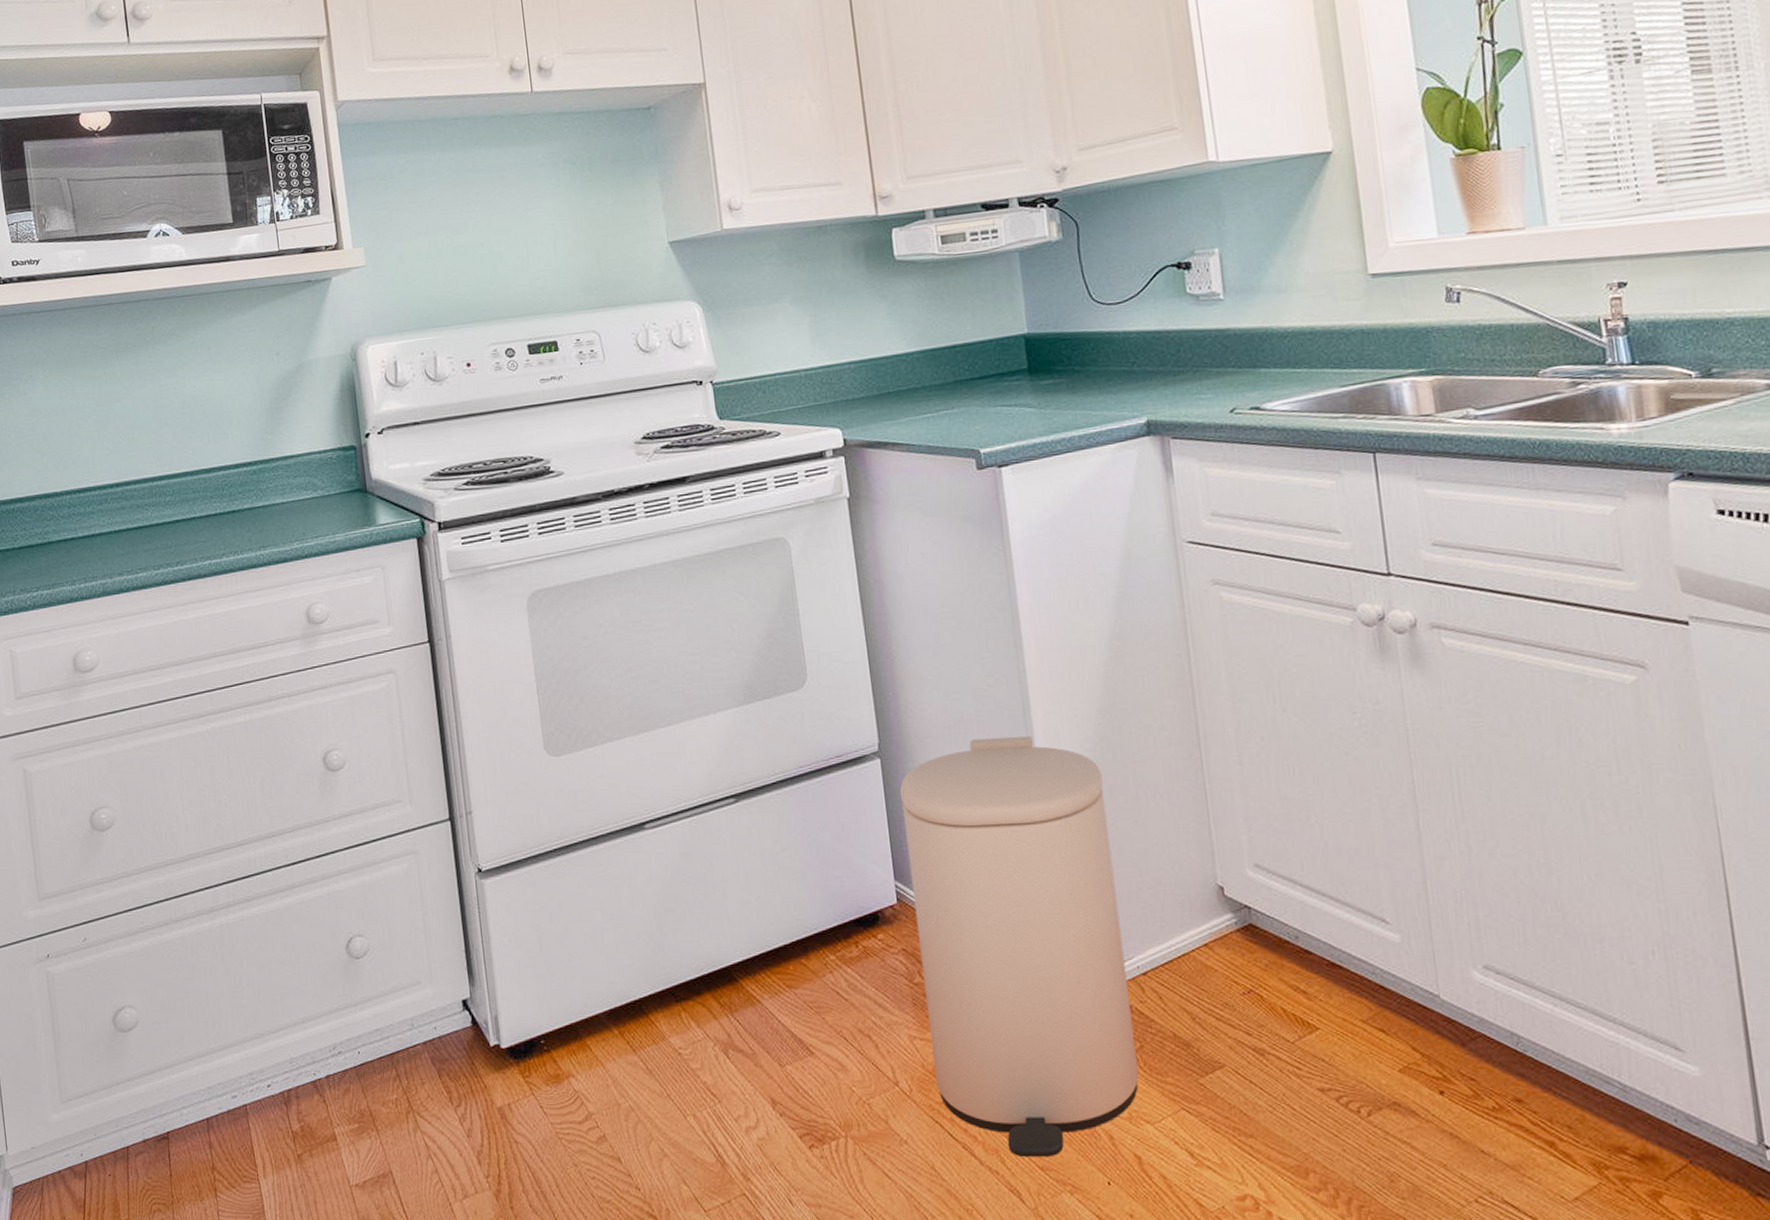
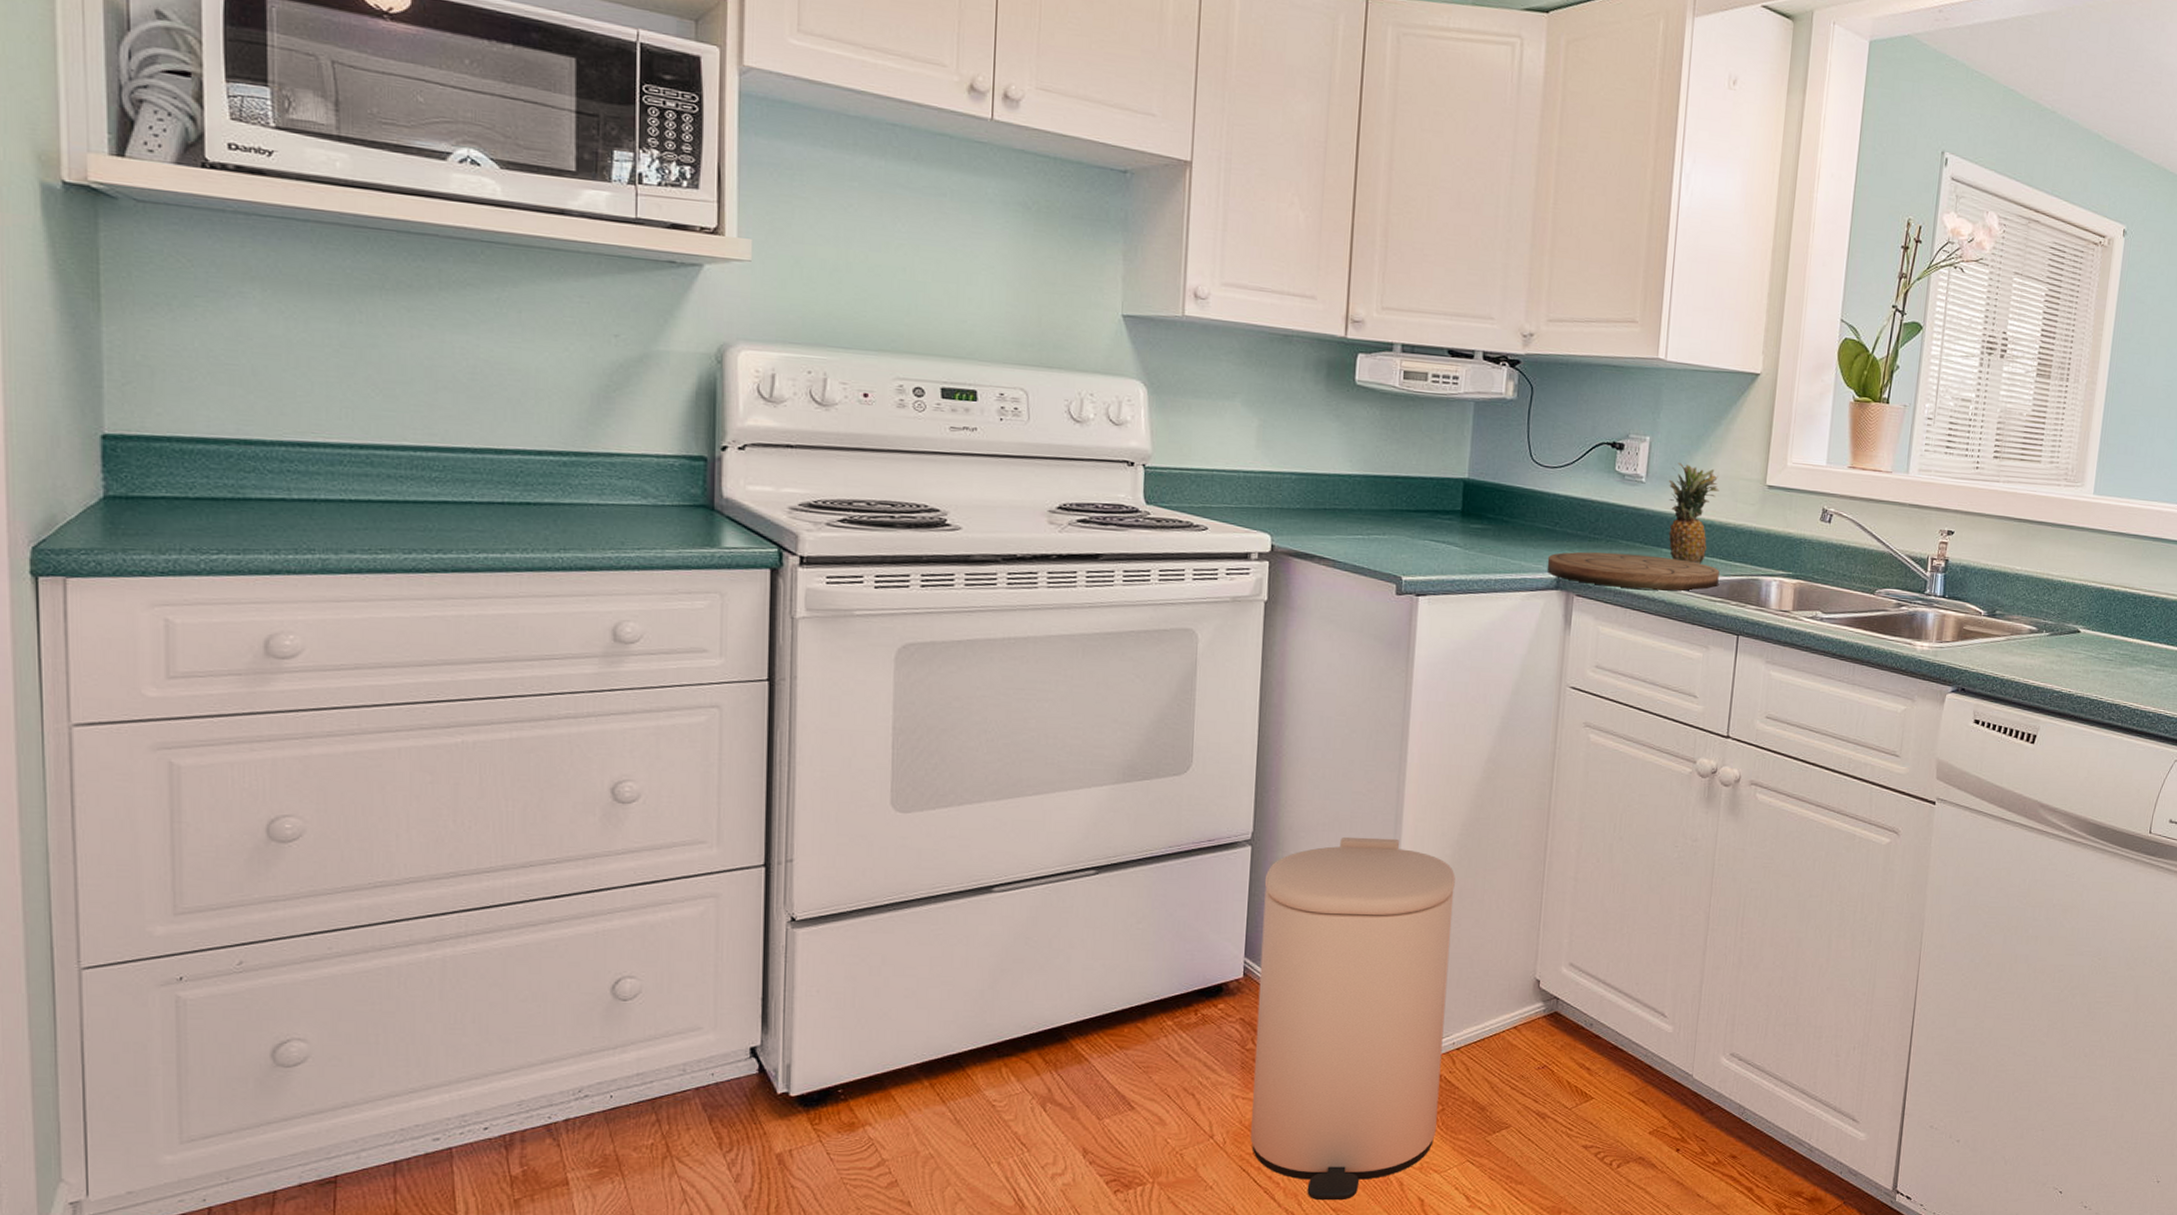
cutting board: none [1131,377,1336,423] -> present [1547,551,1720,591]
fruit: none [1250,268,1314,380] -> present [1668,463,1719,565]

